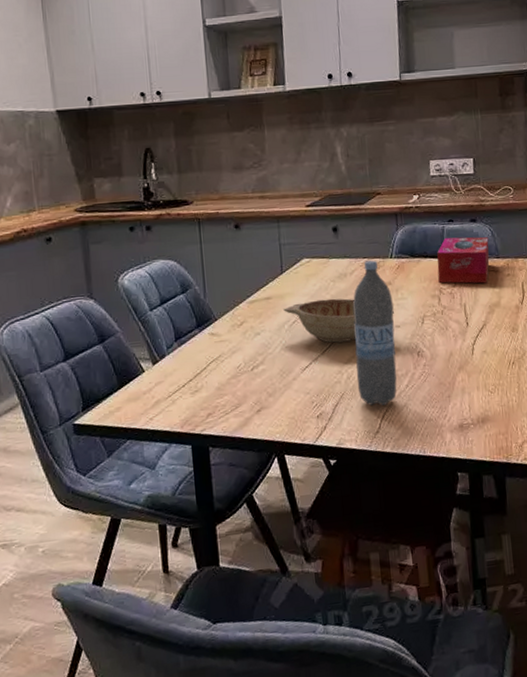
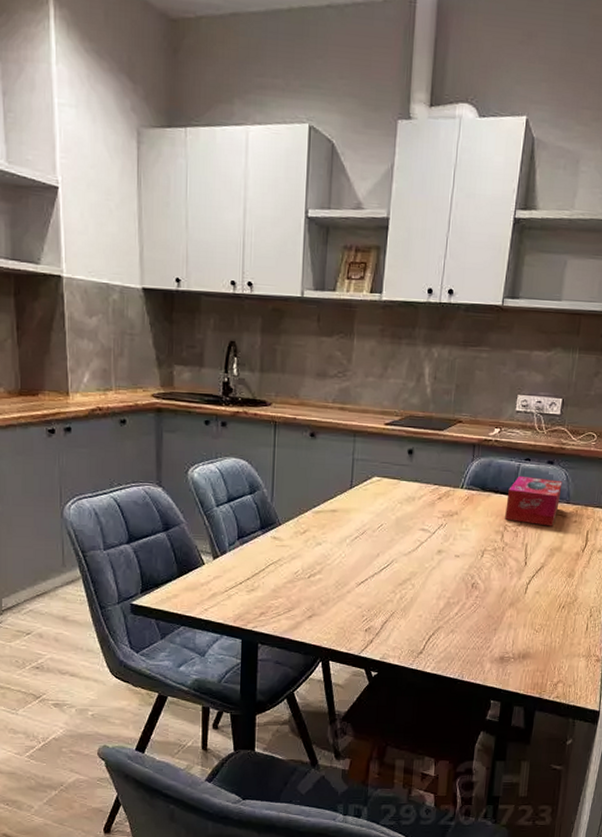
decorative bowl: present [283,298,394,343] -> none [347,519,456,564]
water bottle: present [352,260,397,406] -> none [408,488,457,629]

